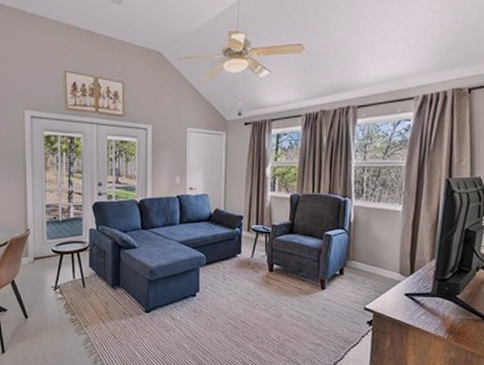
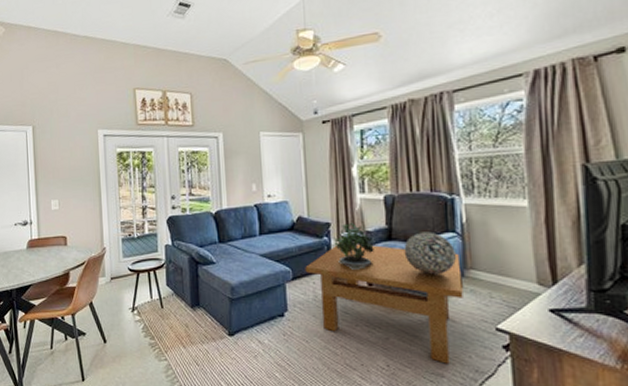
table: none [217,236,345,336] -> present [305,244,463,364]
potted plant: none [244,217,278,258] -> present [334,223,374,270]
decorative sphere: none [301,228,342,264] -> present [404,232,456,275]

